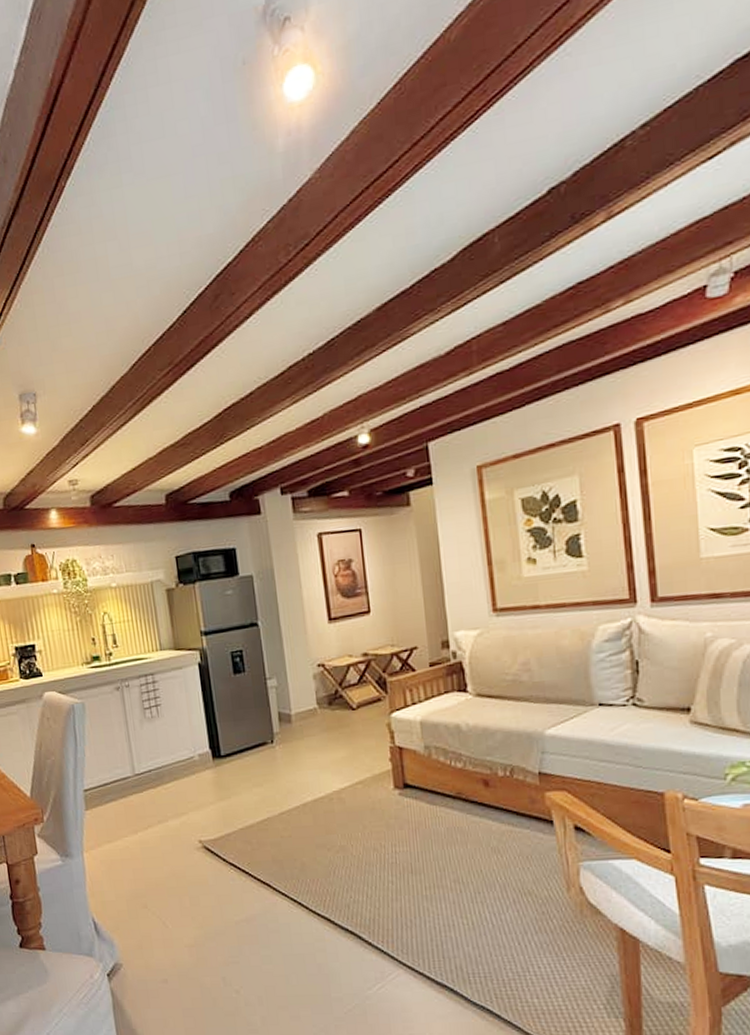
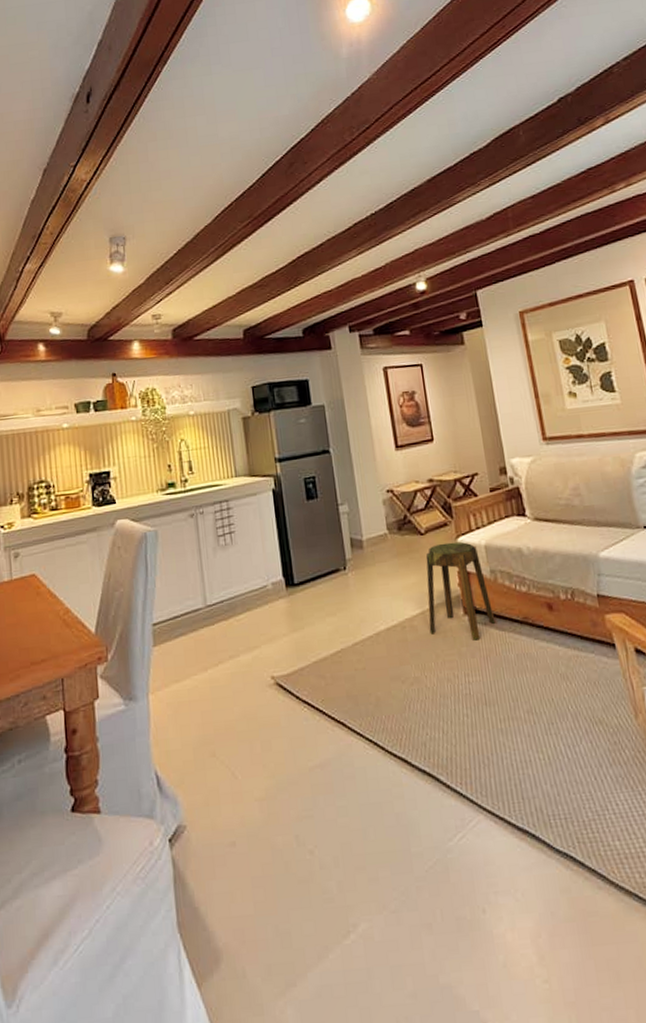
stool: none [356,717,427,814] -> present [425,542,496,641]

